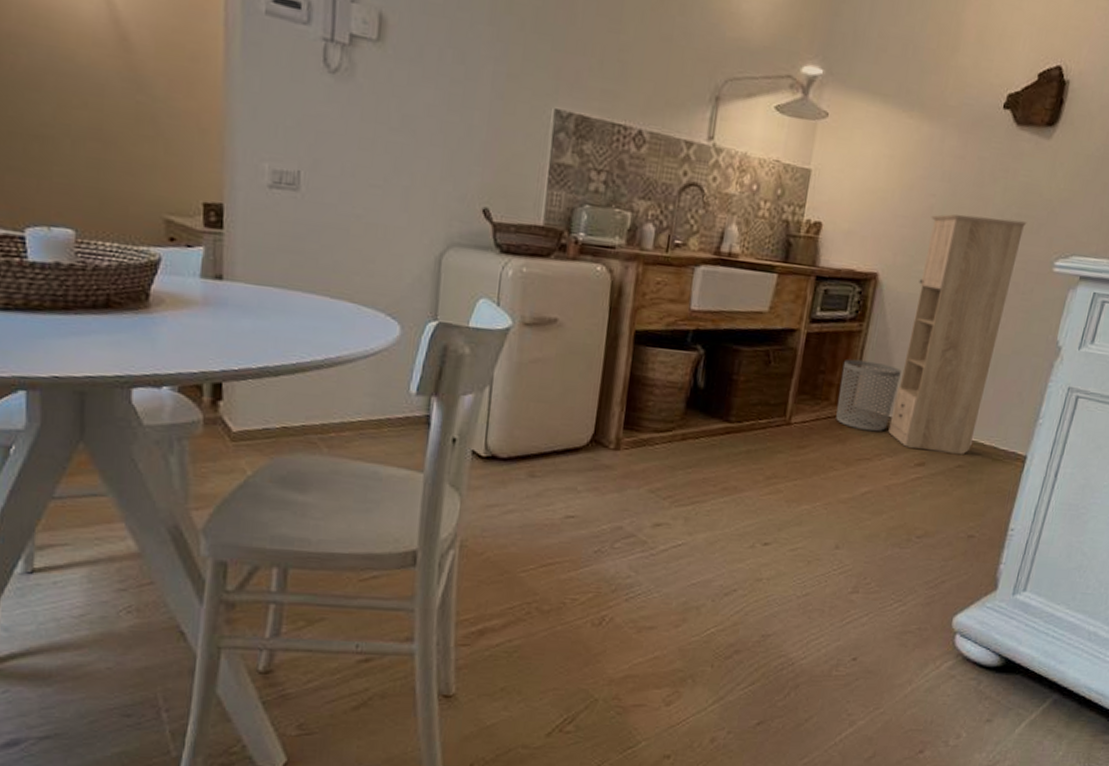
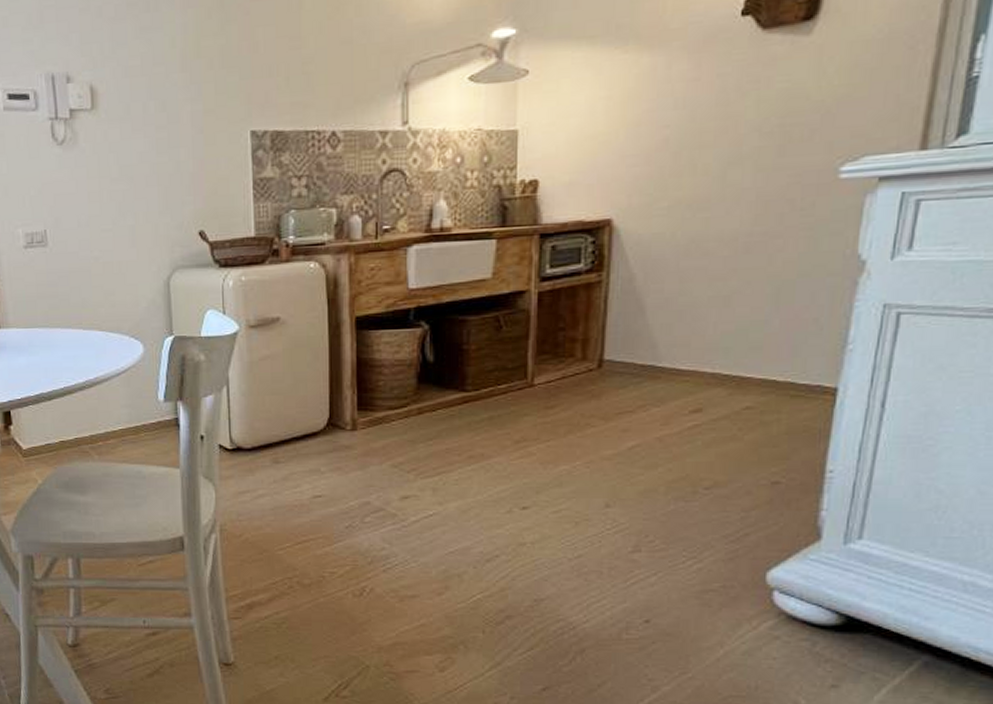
waste bin: present [836,359,901,432] -> none [584,310,656,383]
storage cabinet: present [888,214,1027,455] -> none [651,131,795,396]

